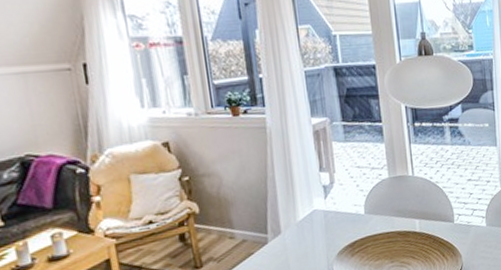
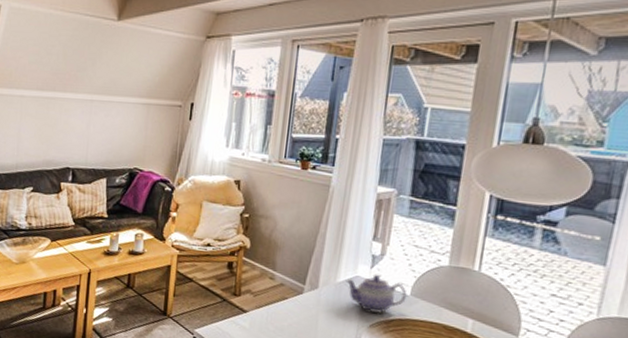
teapot: none [305,202,362,241] -> present [345,274,407,314]

